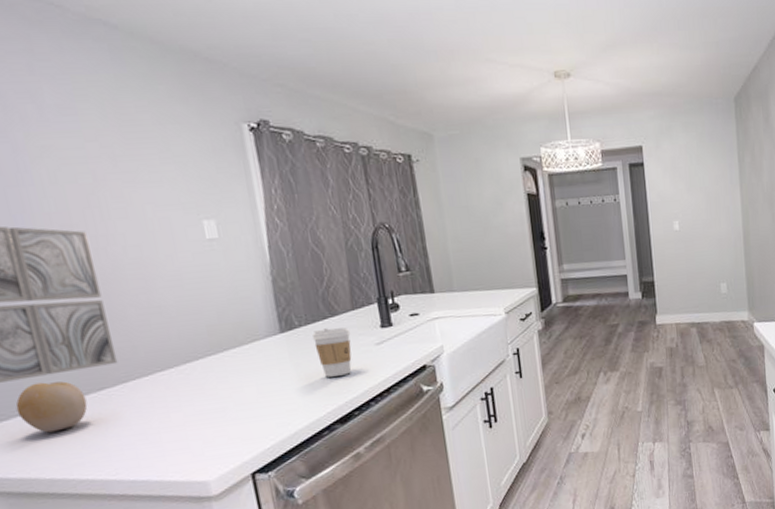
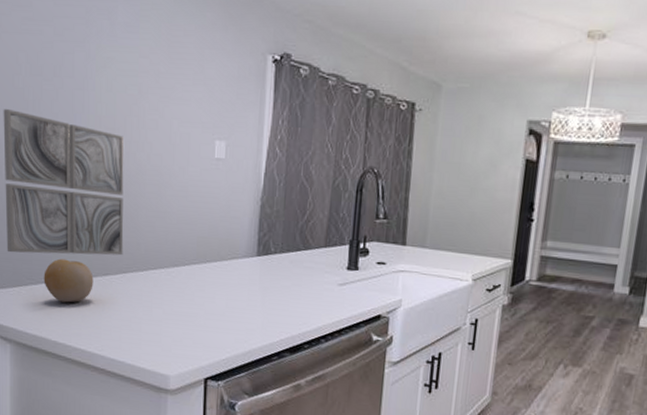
coffee cup: present [313,327,352,377] -> none [283,260,318,308]

